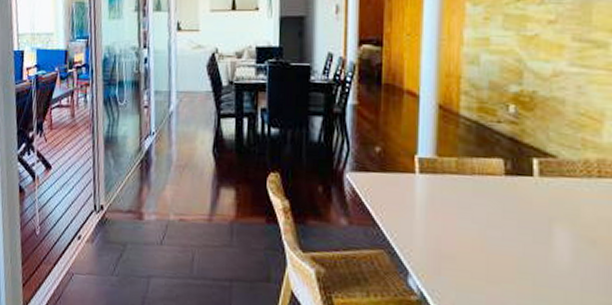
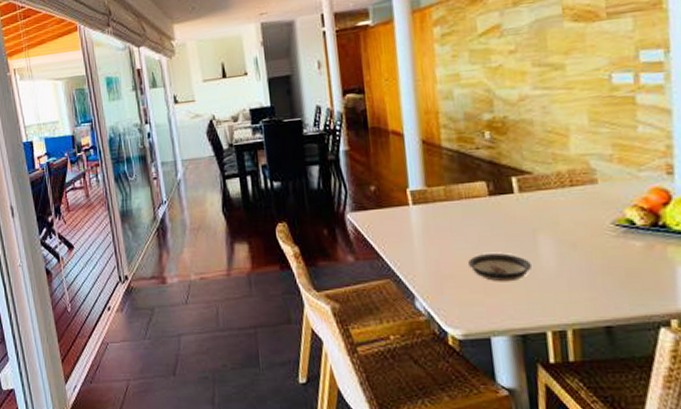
saucer: none [473,237,544,273] -> present [468,253,533,282]

